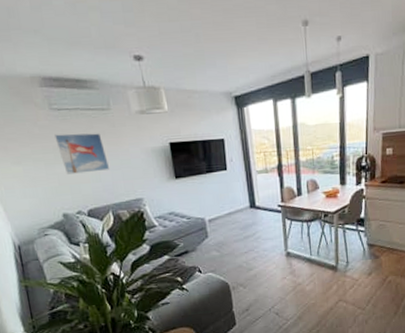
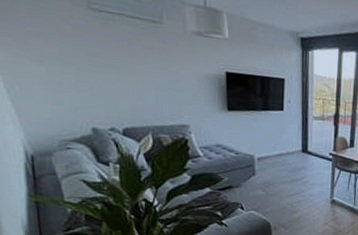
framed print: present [54,133,110,174] -> none [91,38,155,89]

